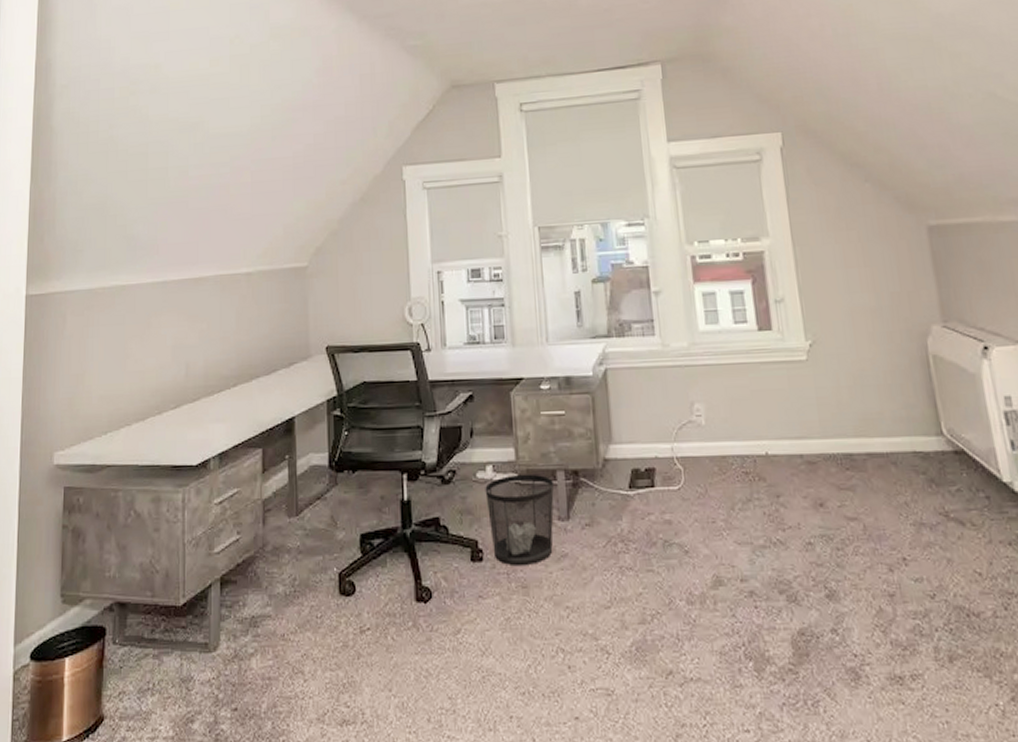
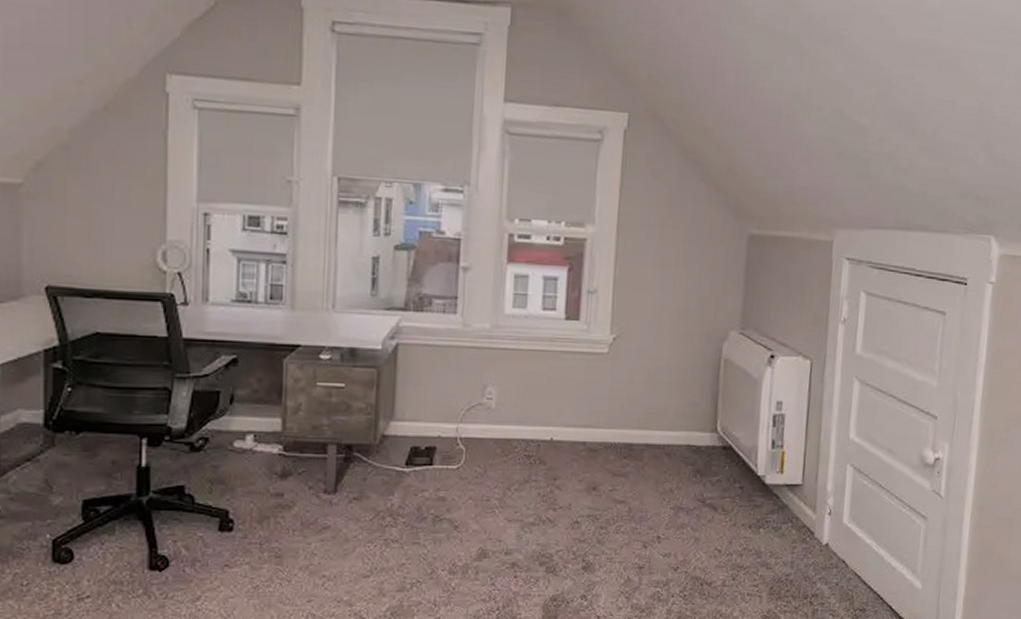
waste bin: present [485,474,555,565] -> none [242,445,324,535]

